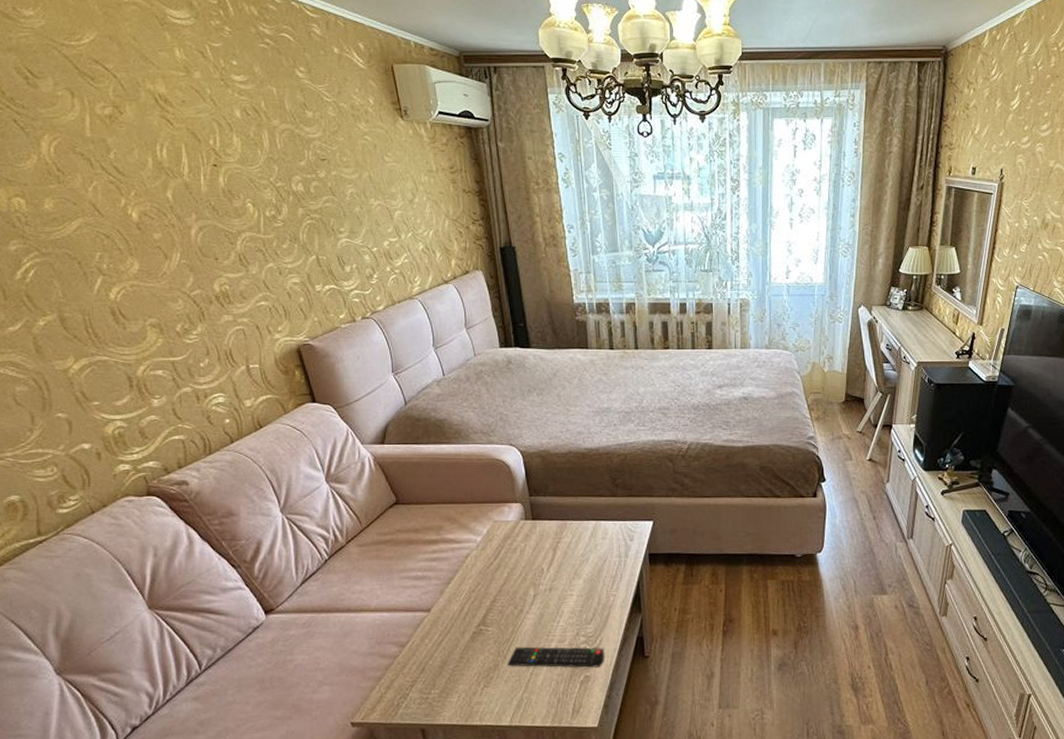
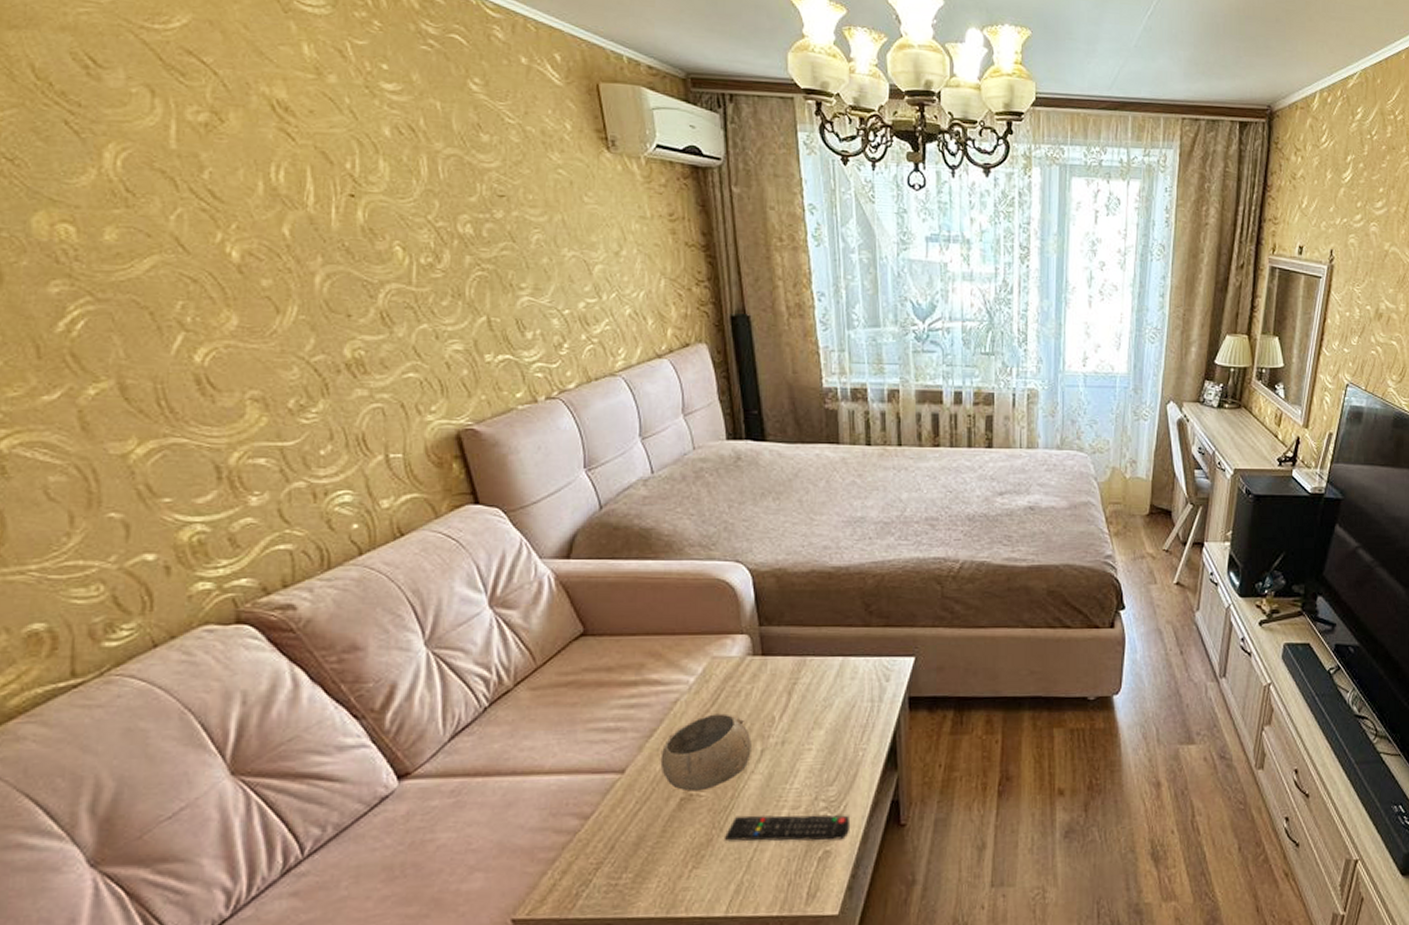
bowl: none [457,566,526,627] -> present [660,713,752,792]

